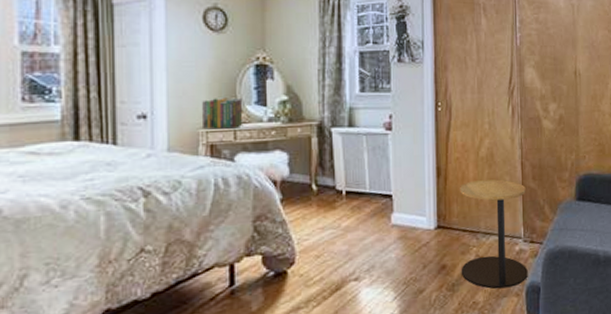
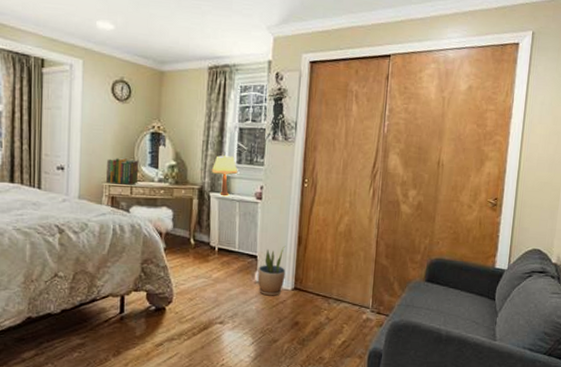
table lamp: none [330,83,362,131] -> present [211,154,238,196]
potted plant: none [394,179,426,240] -> present [257,246,286,296]
side table: present [460,179,528,289] -> none [312,252,378,350]

